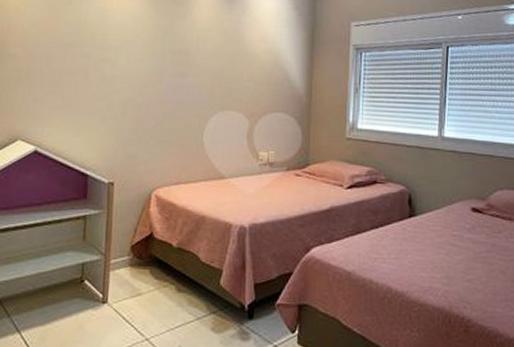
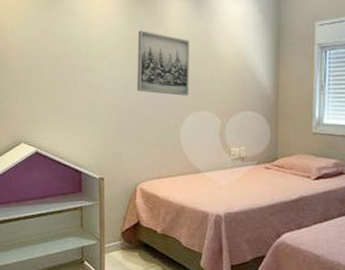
wall art: none [157,20,218,94] -> present [136,30,189,96]

